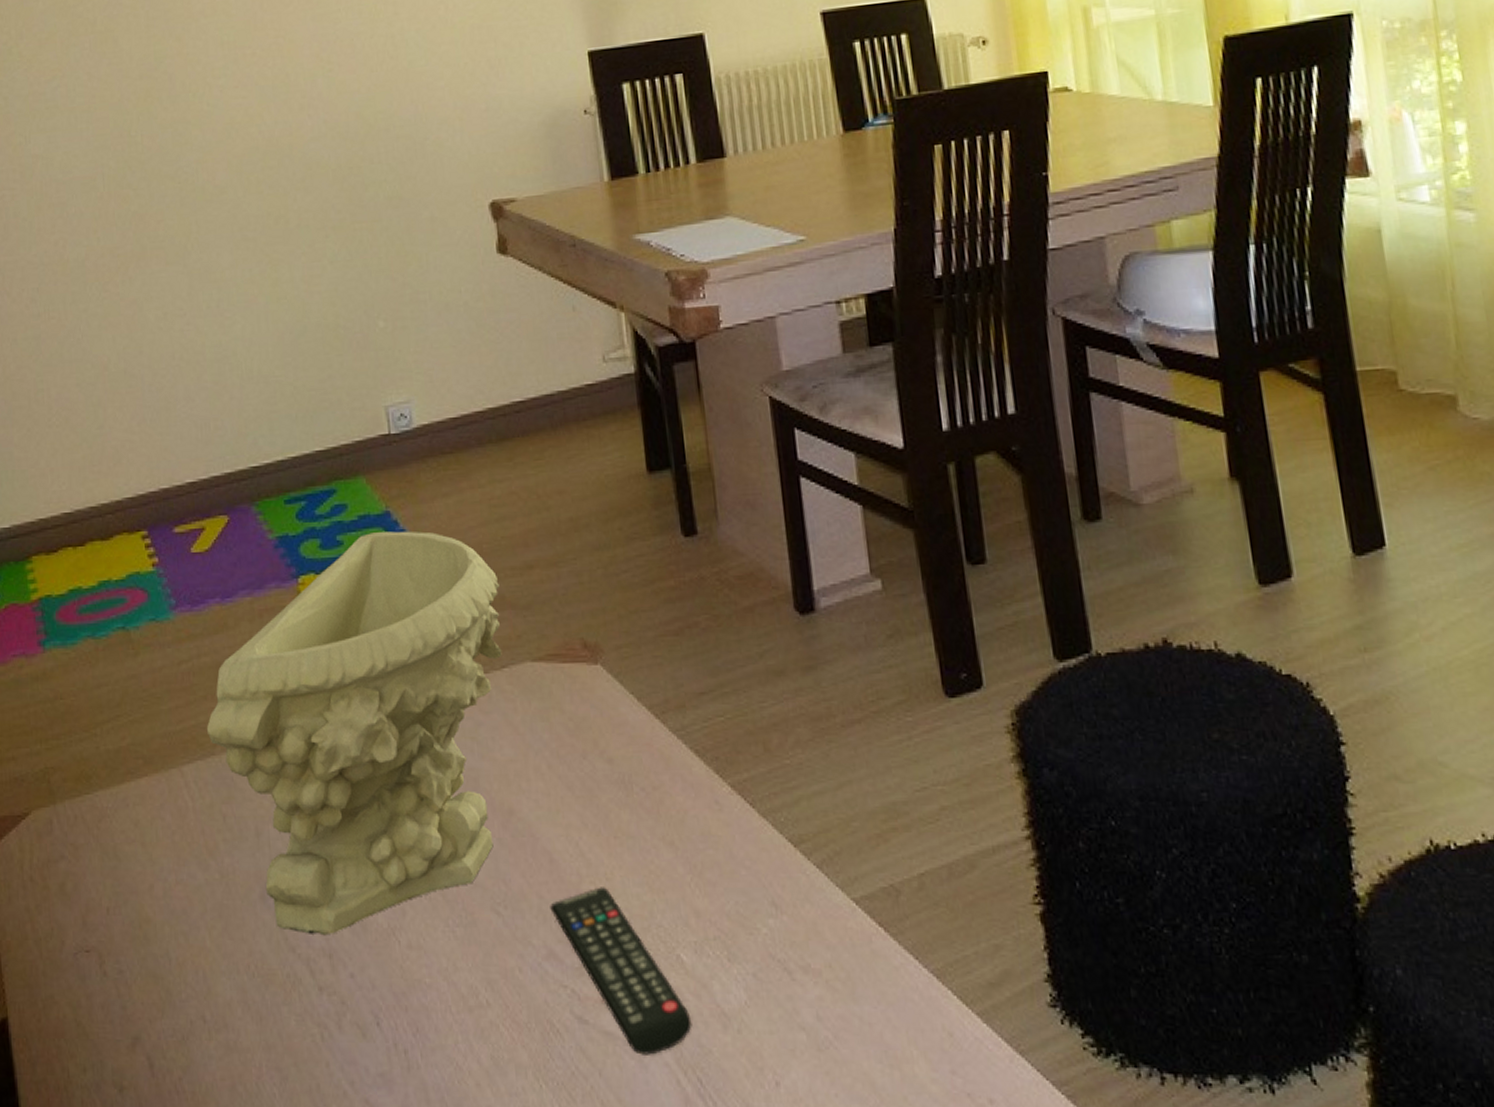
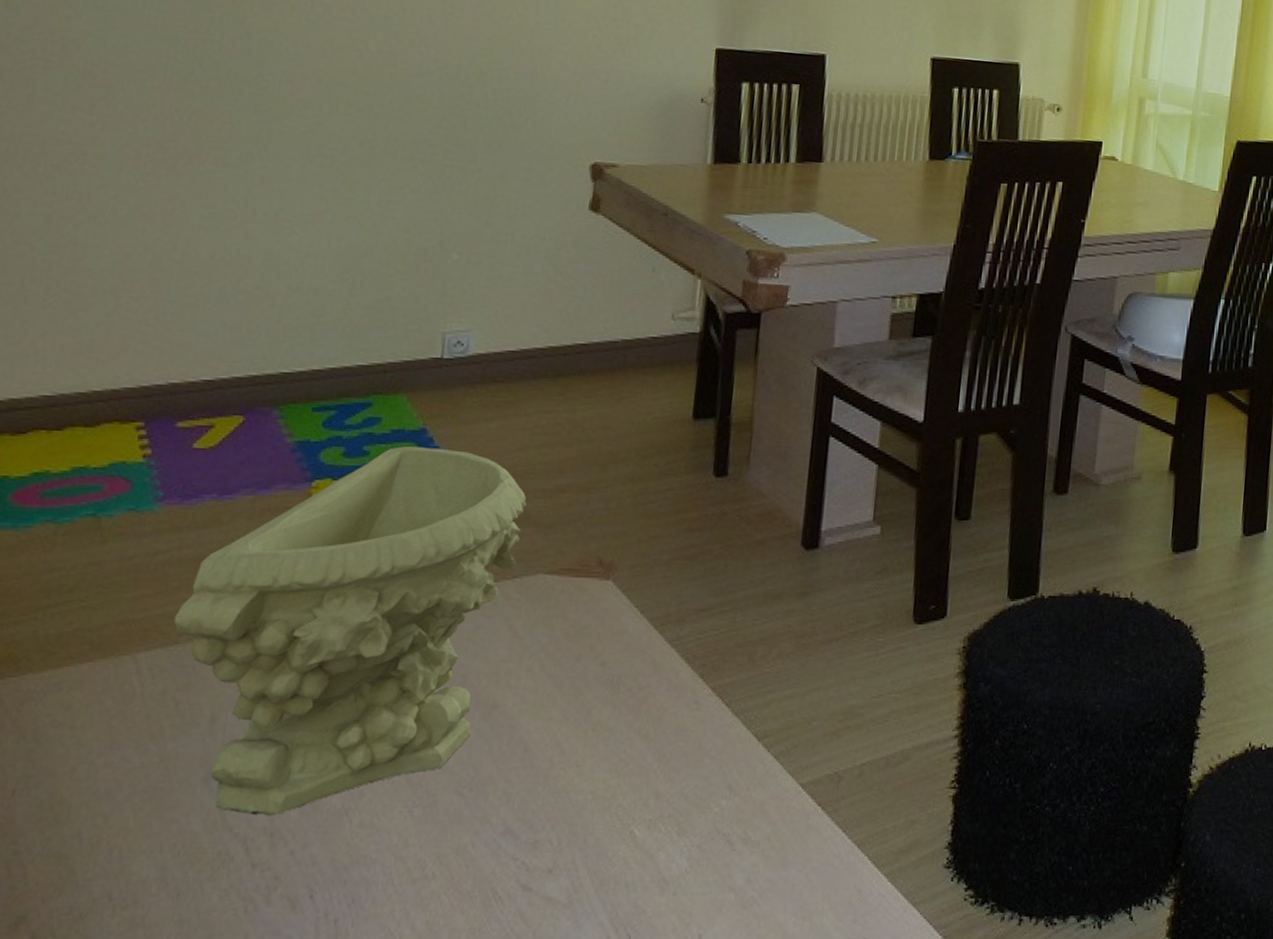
remote control: present [550,887,692,1055] -> none [515,772,633,917]

